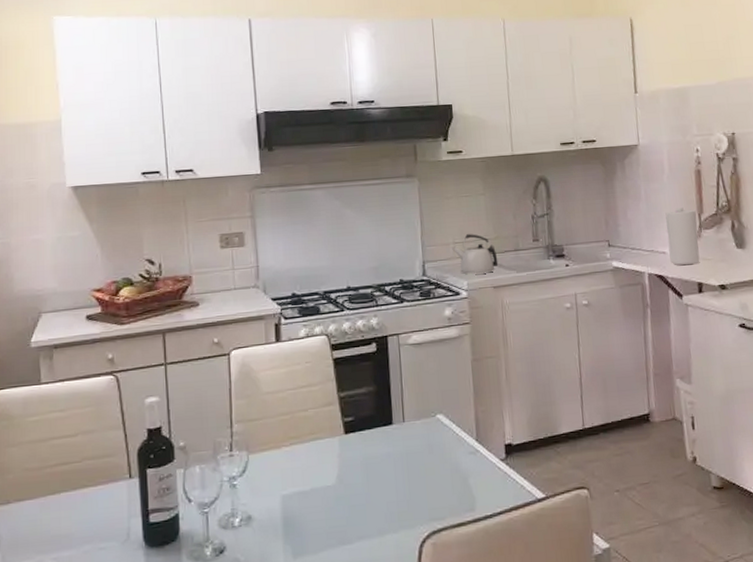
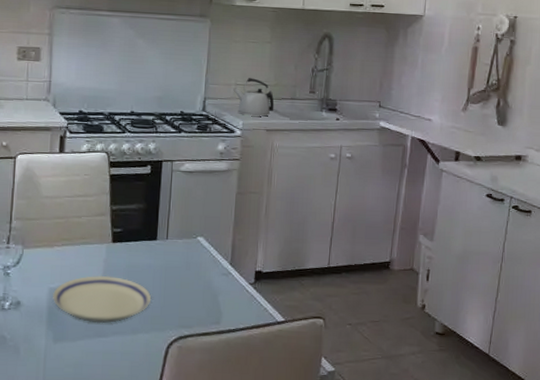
plate: none [286,472,396,529] -> present [53,275,152,324]
paper towel holder: present [665,207,700,266] -> none [434,80,466,135]

